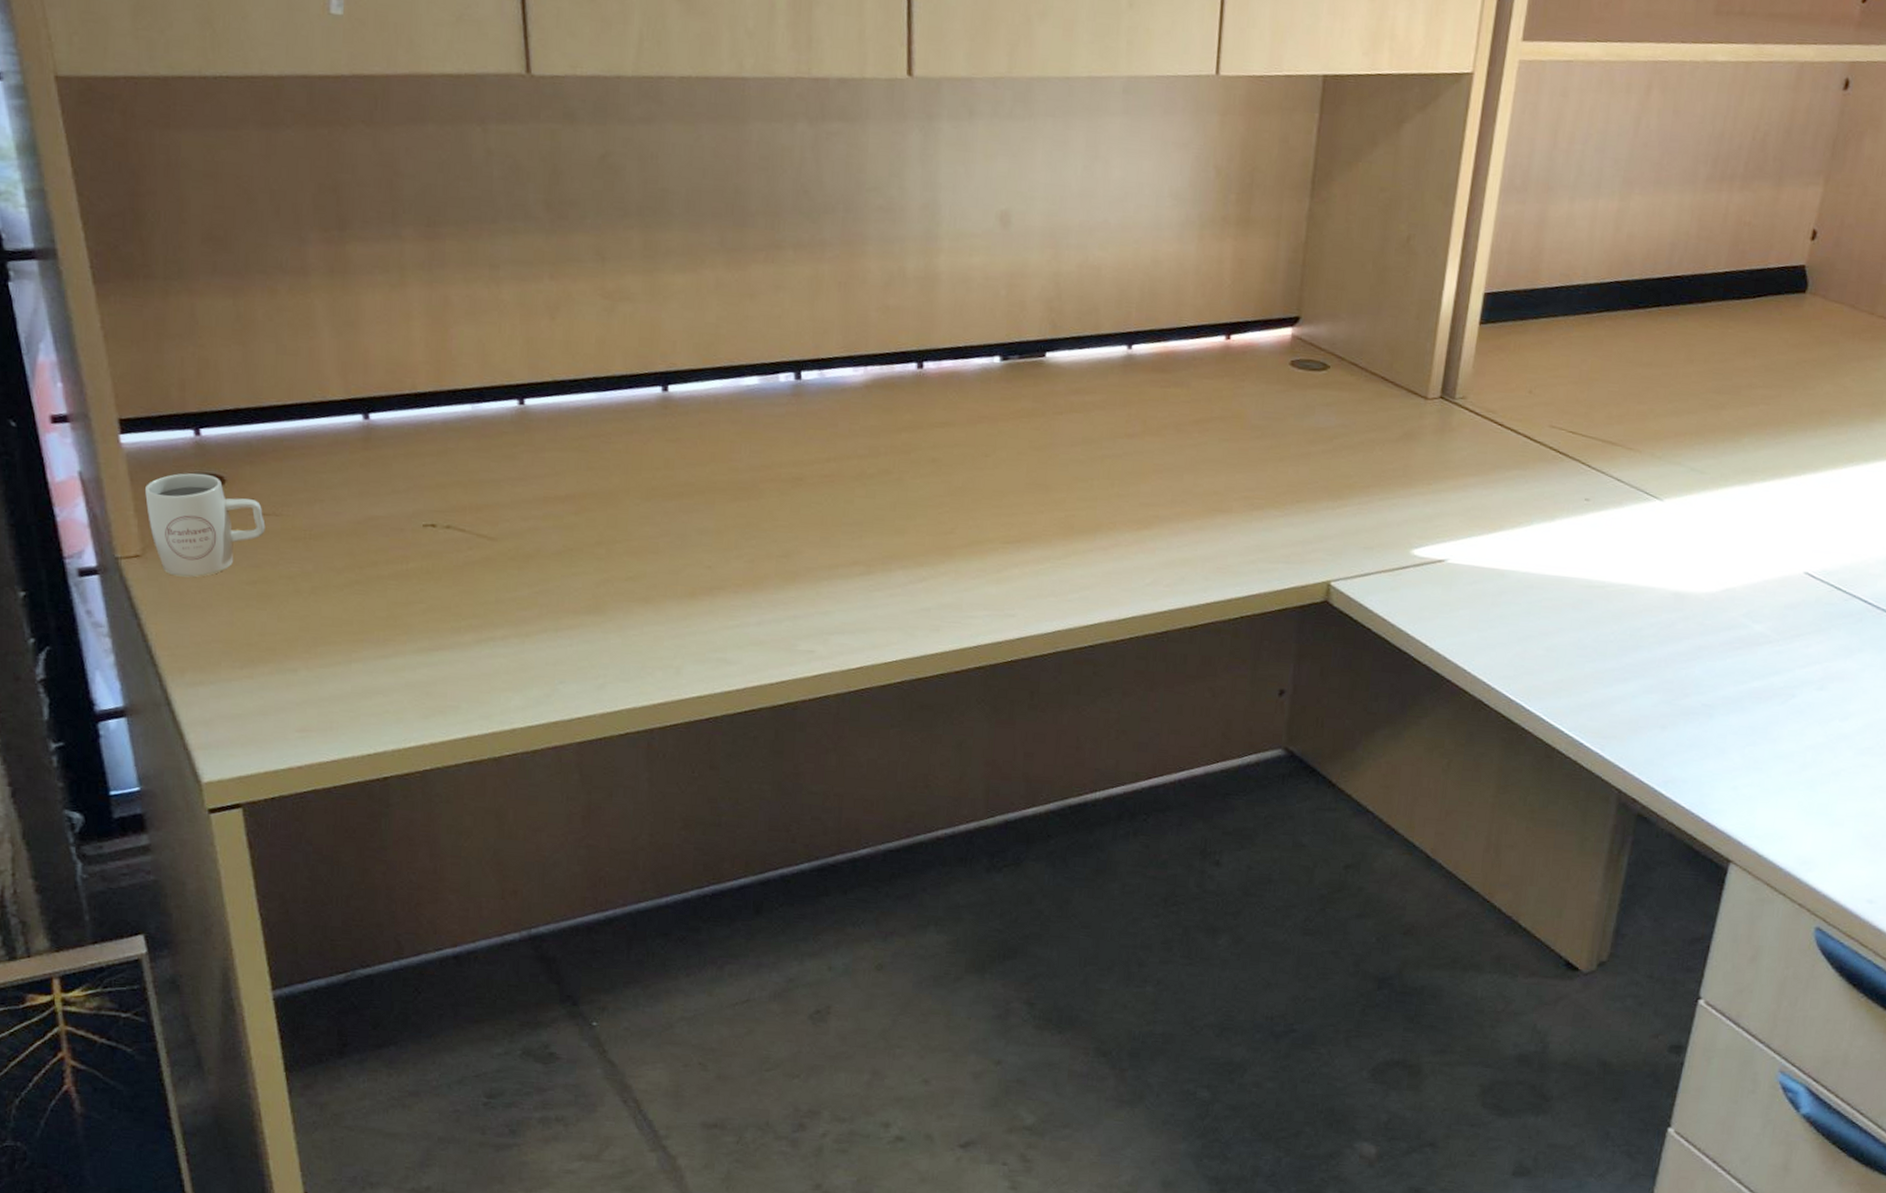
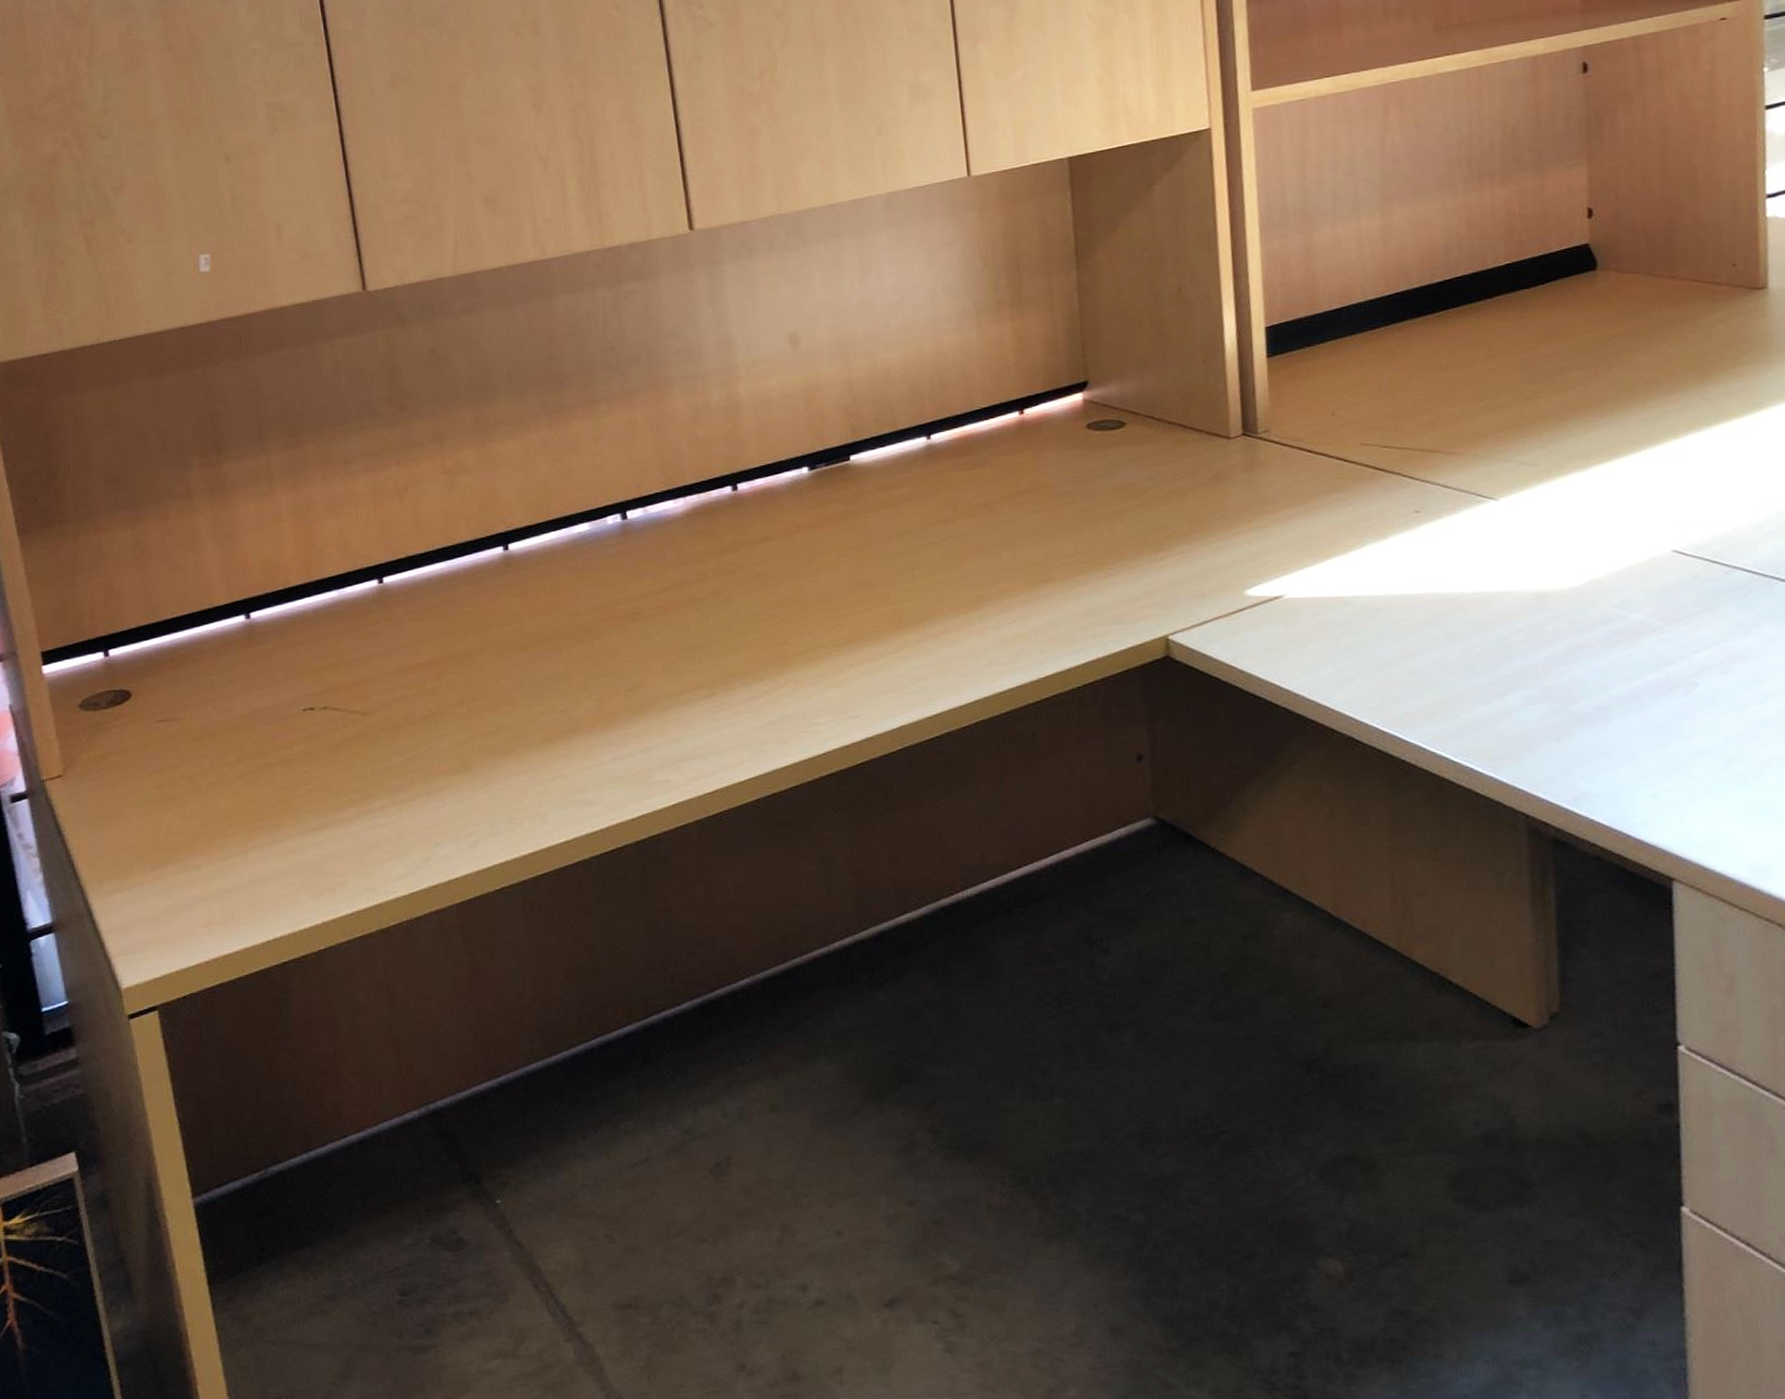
mug: present [145,472,266,578] -> none [65,690,167,790]

